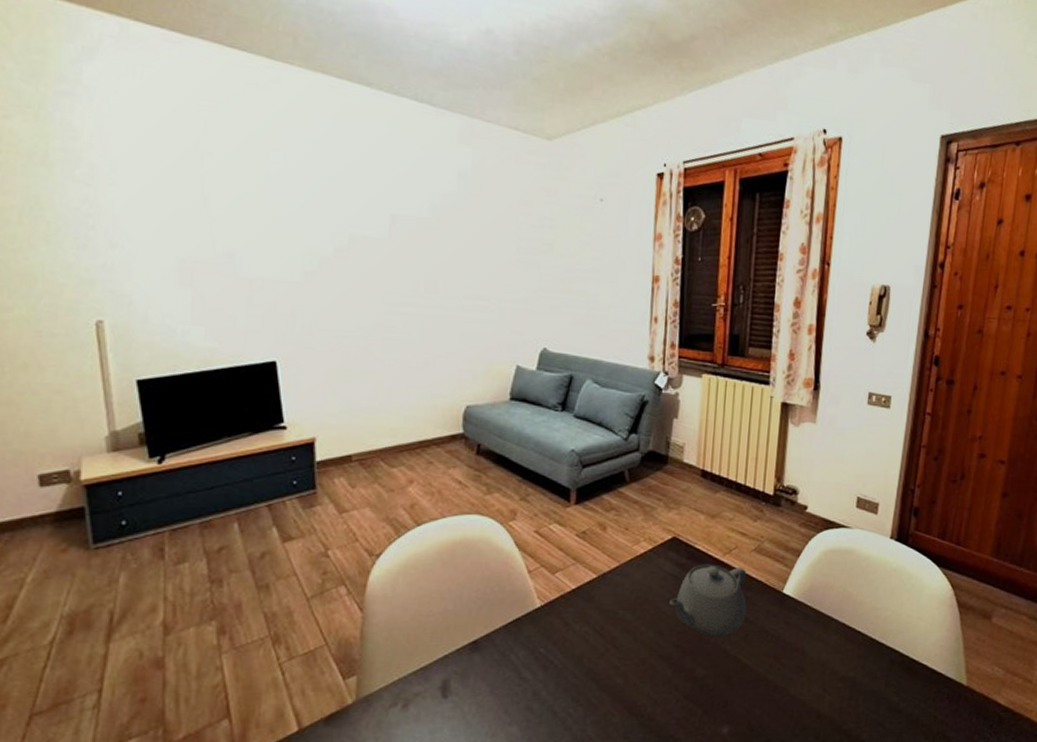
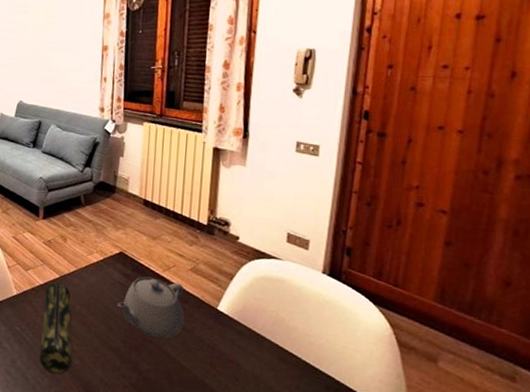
pencil case: none [571,585,613,701] -> present [40,282,72,375]

